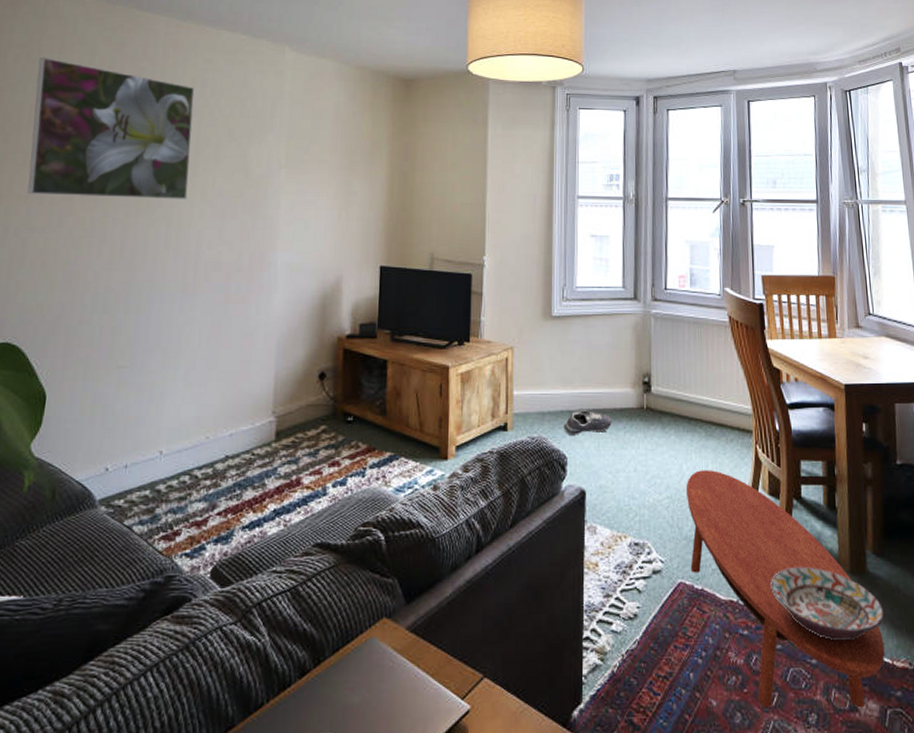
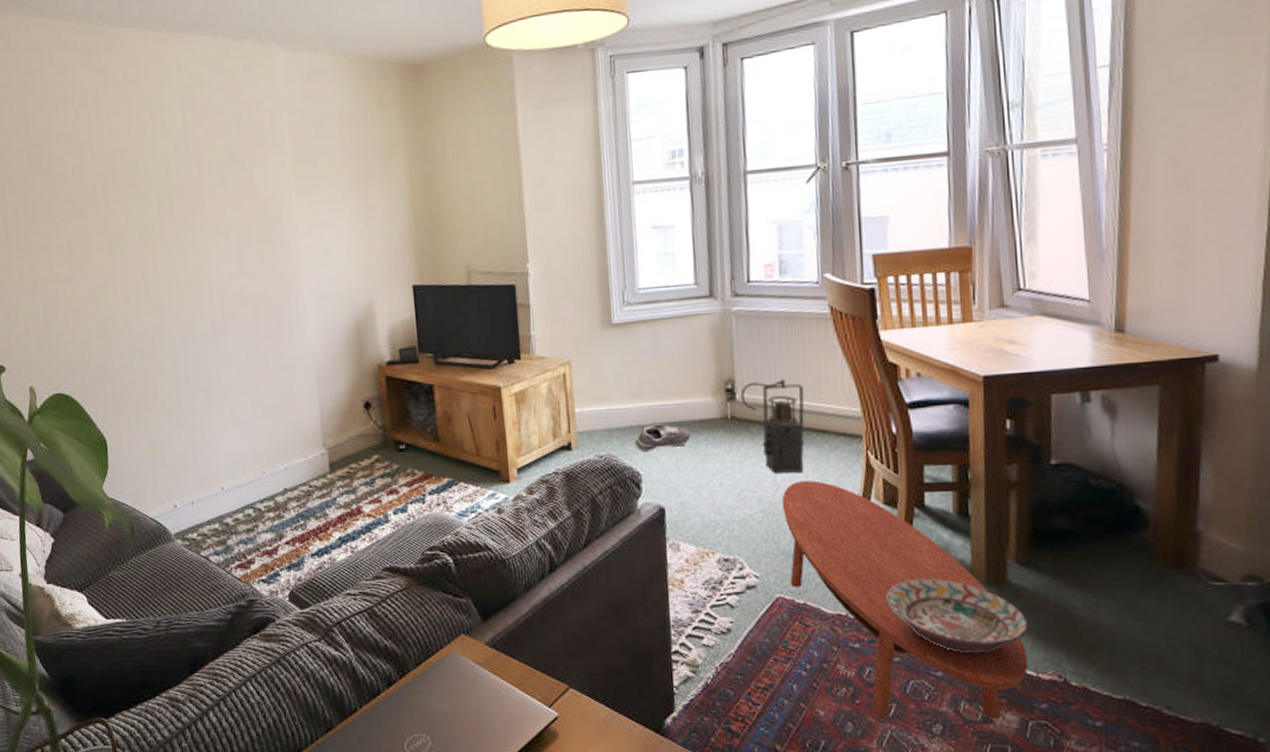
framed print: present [27,57,195,199] -> none [24,95,200,244]
lantern: none [656,375,707,462] -> present [741,378,805,473]

